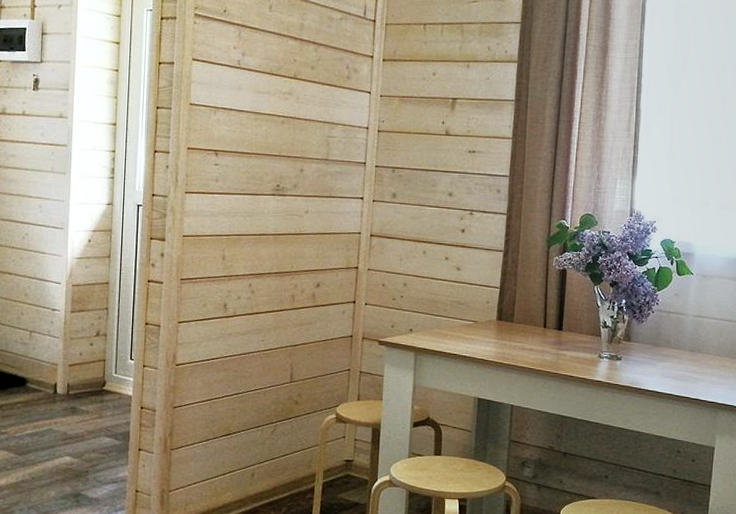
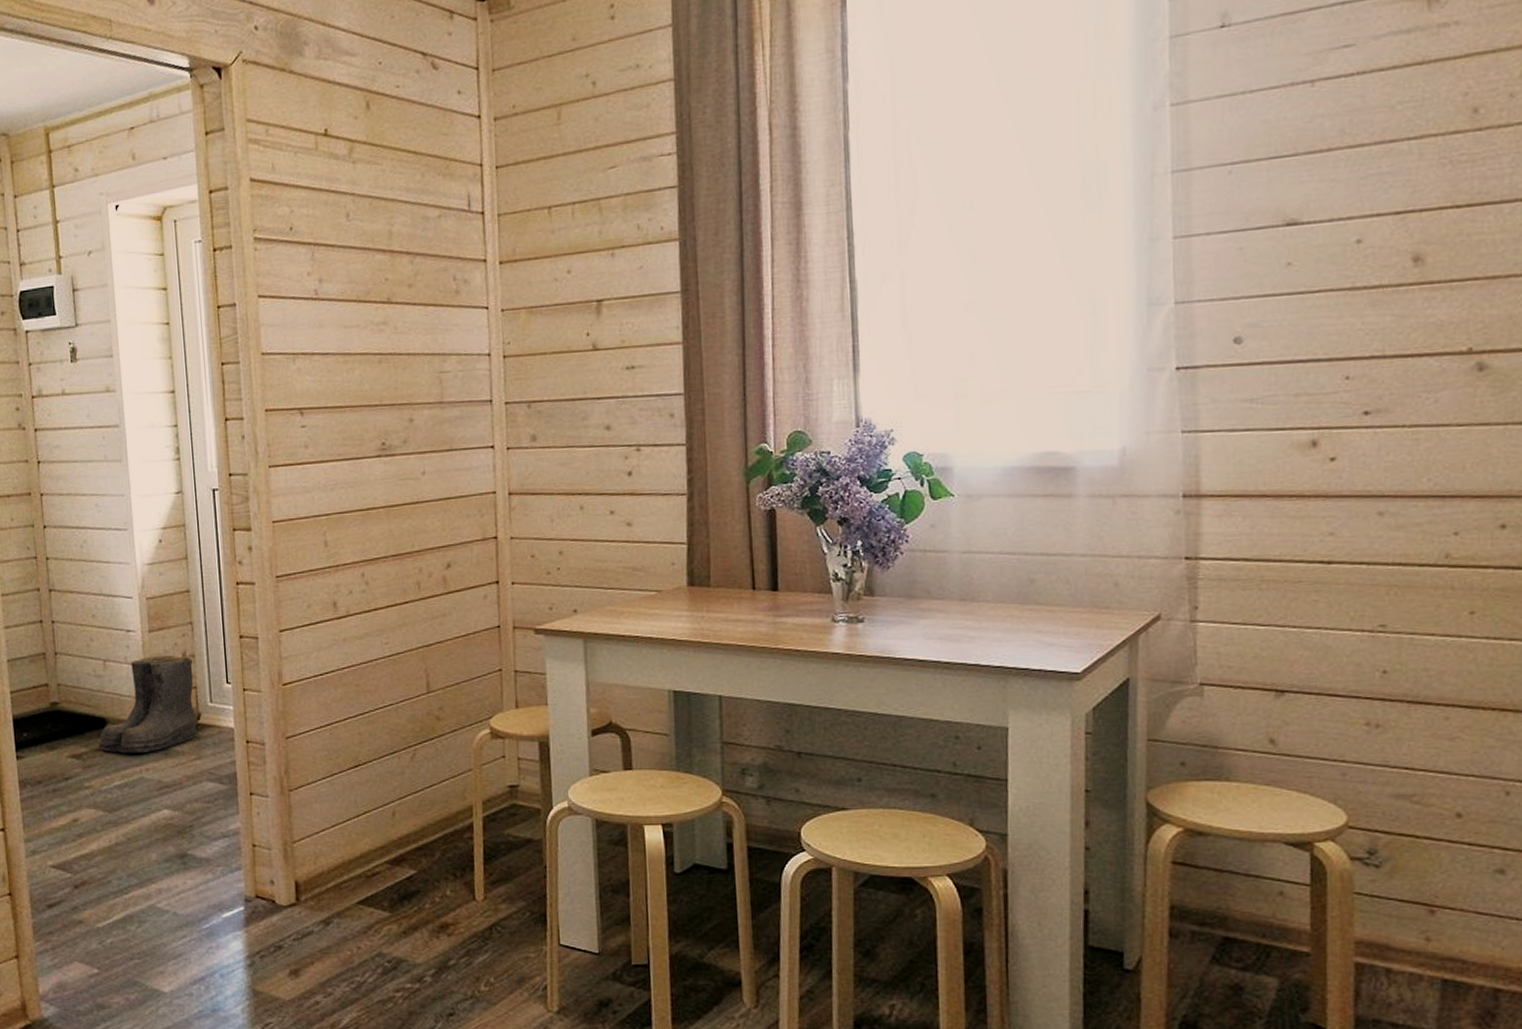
boots: none [17,331,105,409] -> present [98,654,199,753]

